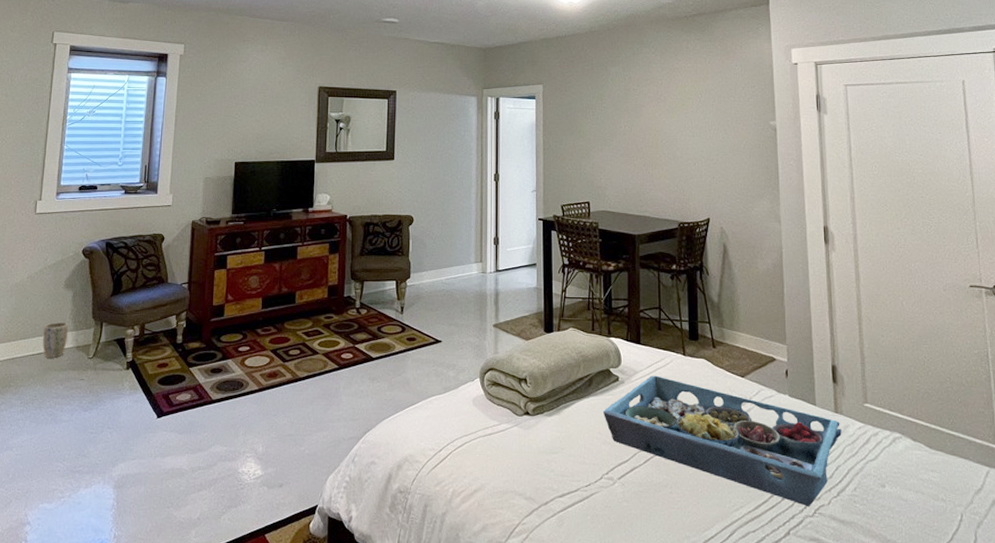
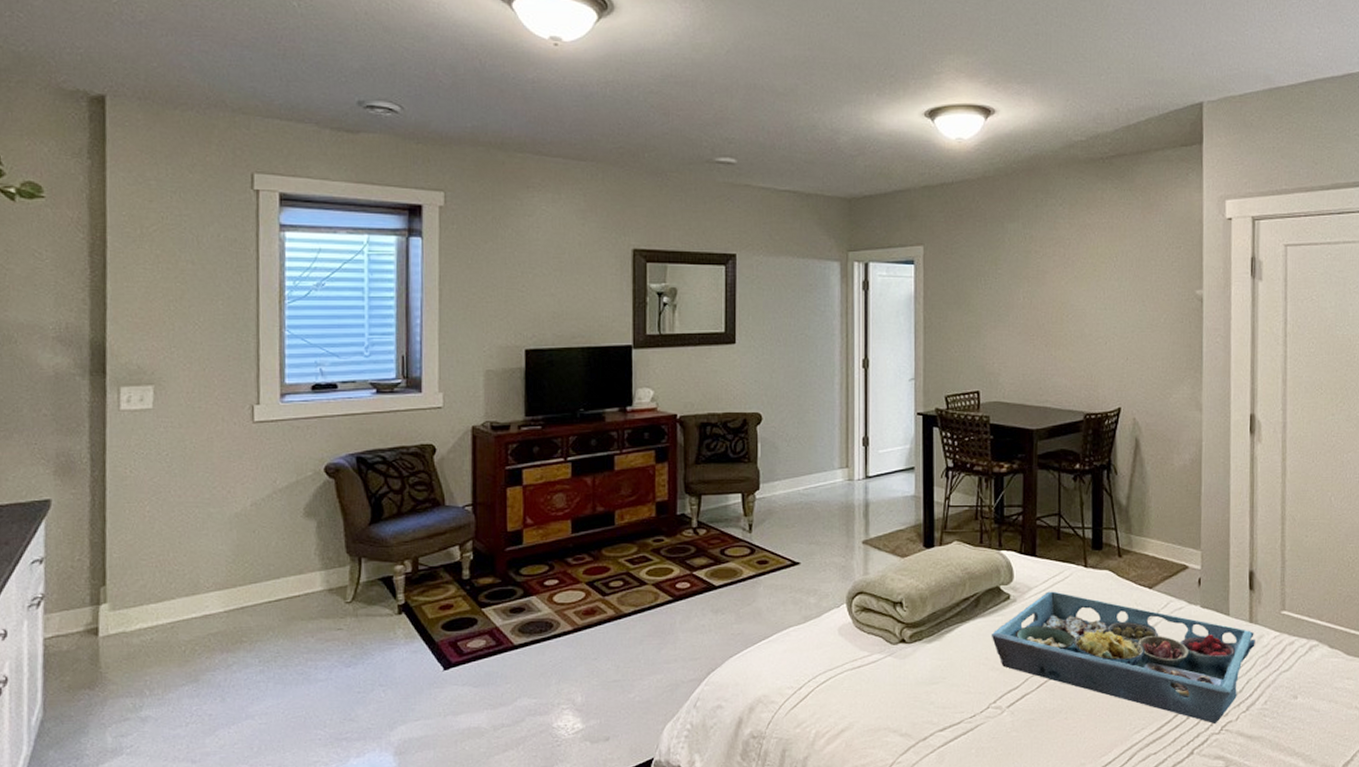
plant pot: present [43,322,68,358] -> none [281,560,315,604]

